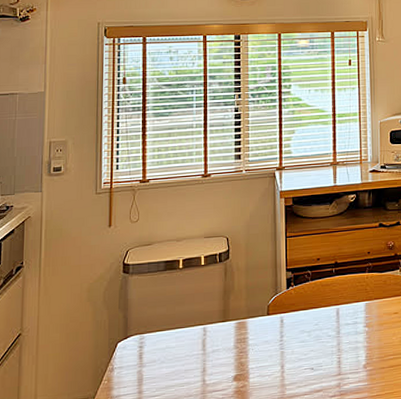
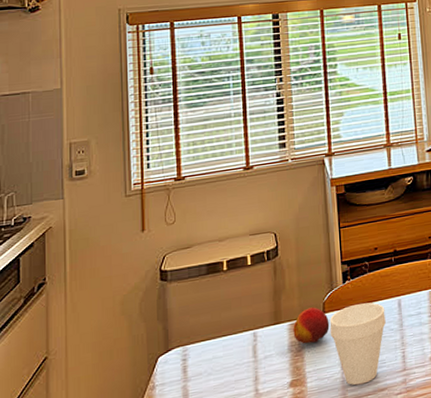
fruit: none [239,309,272,343] -> present [293,307,330,344]
cup: none [272,309,324,385] -> present [329,302,386,386]

